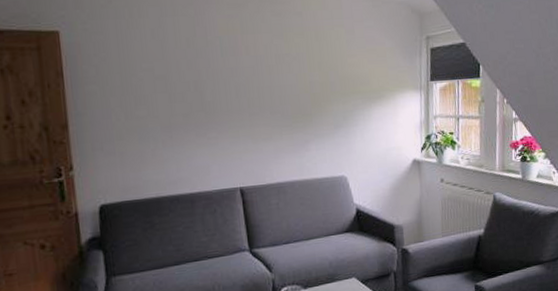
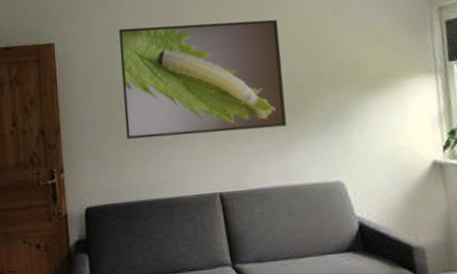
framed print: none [138,23,303,137] -> present [119,19,287,139]

